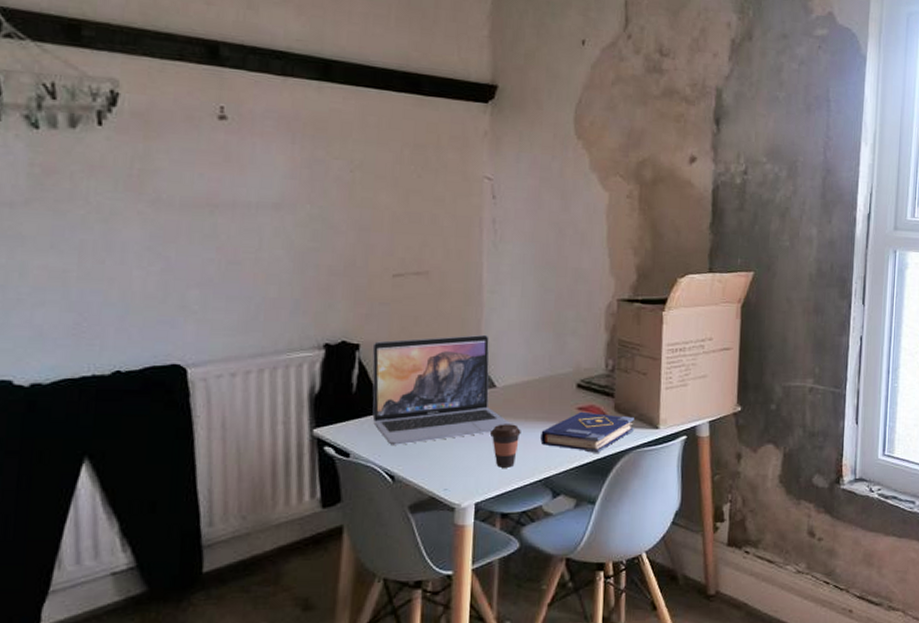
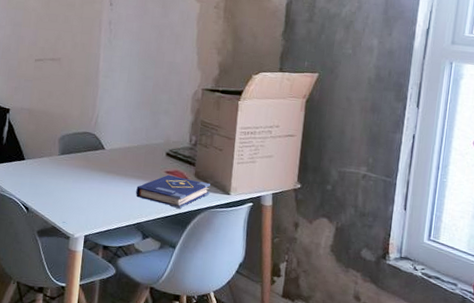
laptop: present [372,334,512,445] -> none [16,107,115,186]
coffee cup: present [491,424,521,468] -> none [99,177,122,212]

